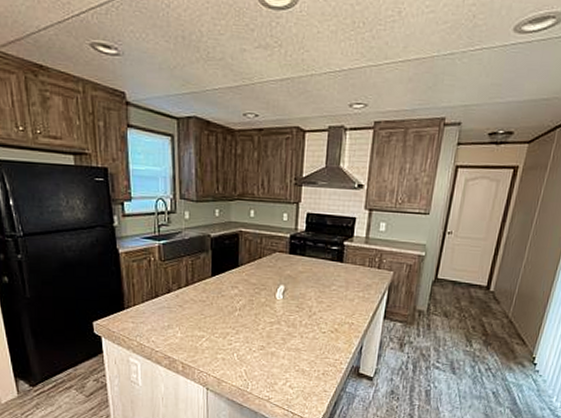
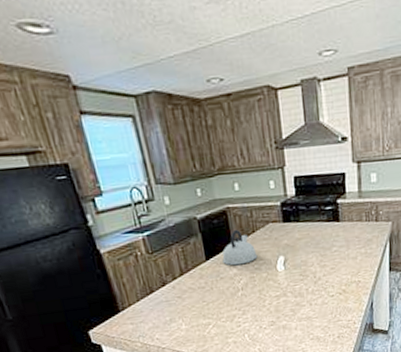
kettle: none [226,253,260,287] -> present [222,230,258,266]

